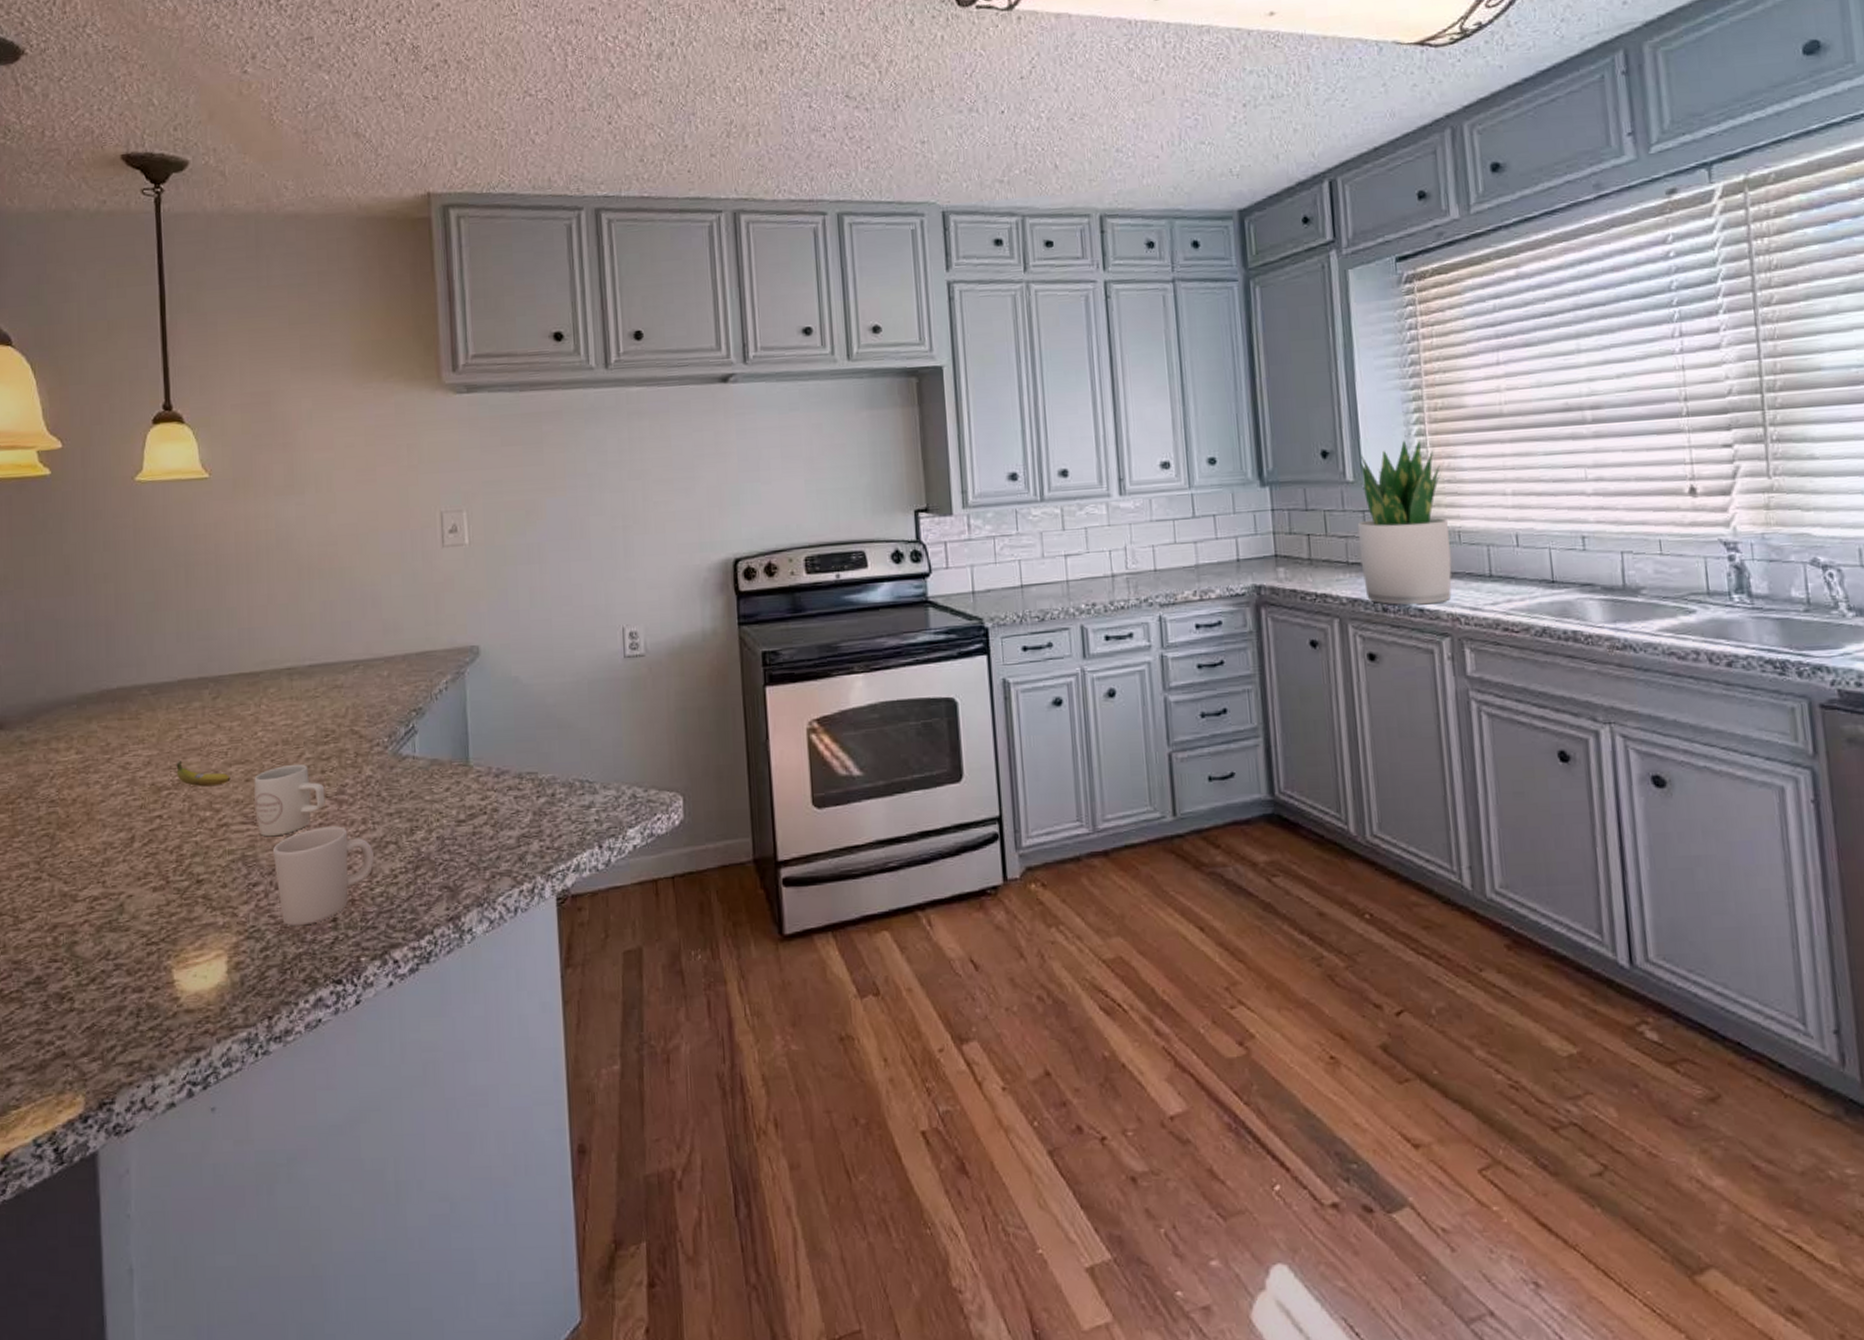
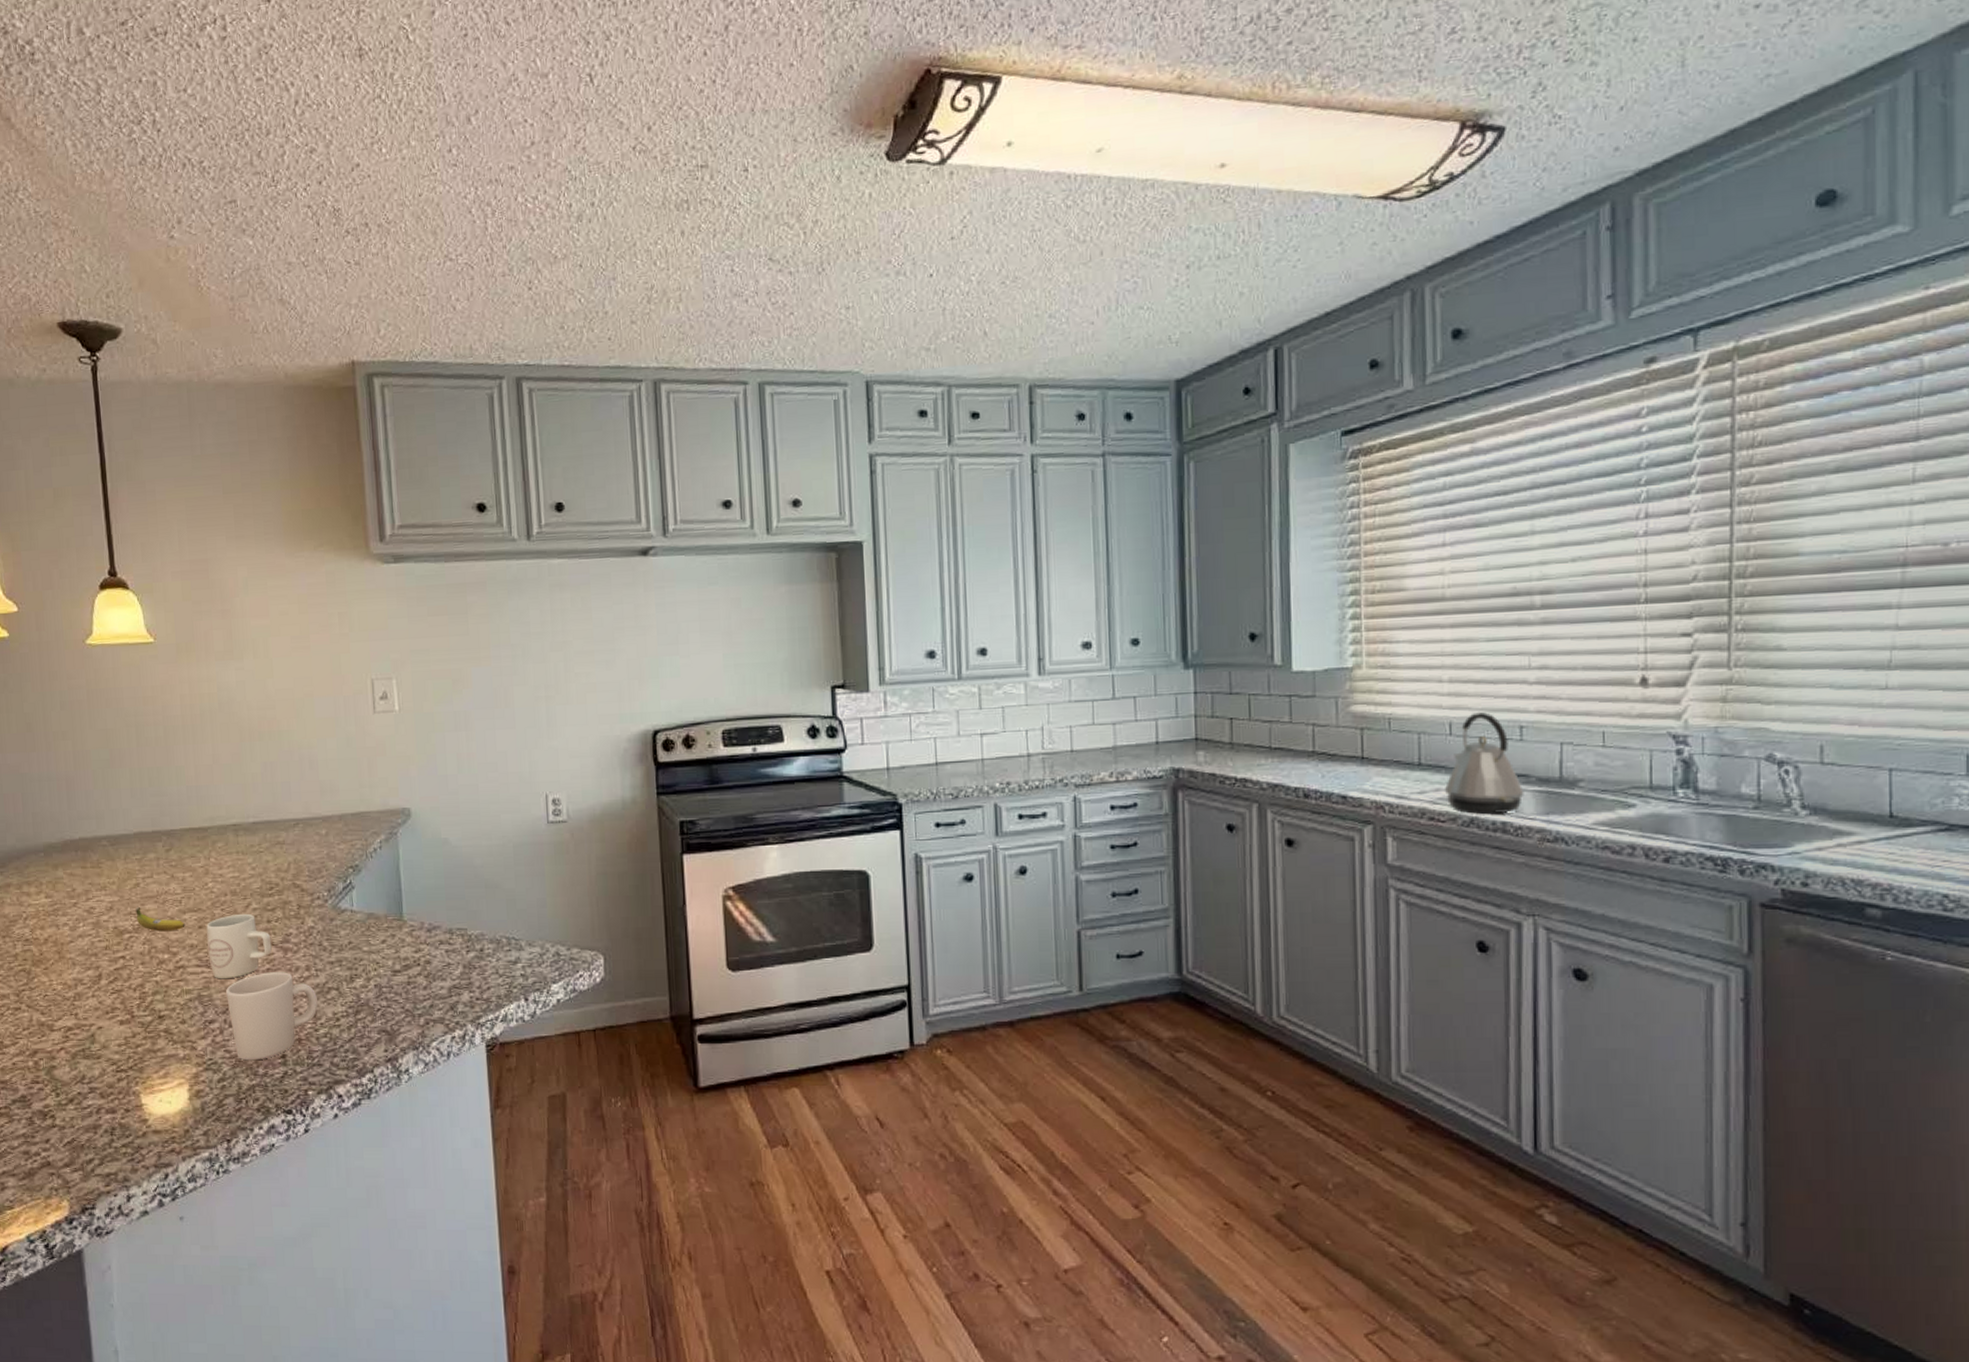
planter: present [1357,441,1452,606] -> none [1282,625,1379,792]
kettle: none [1515,524,1591,624] -> present [1444,712,1524,815]

